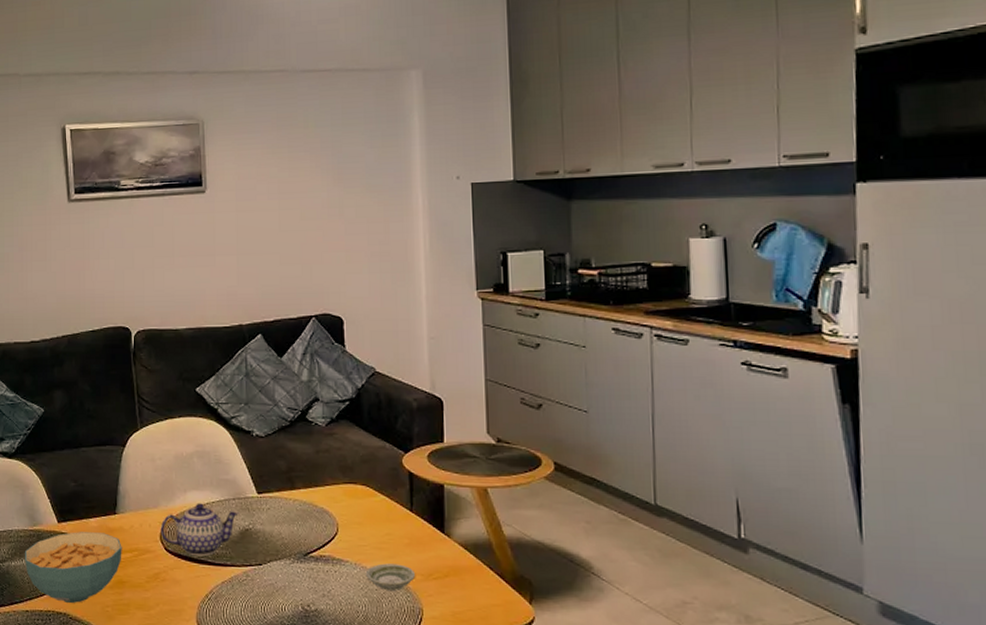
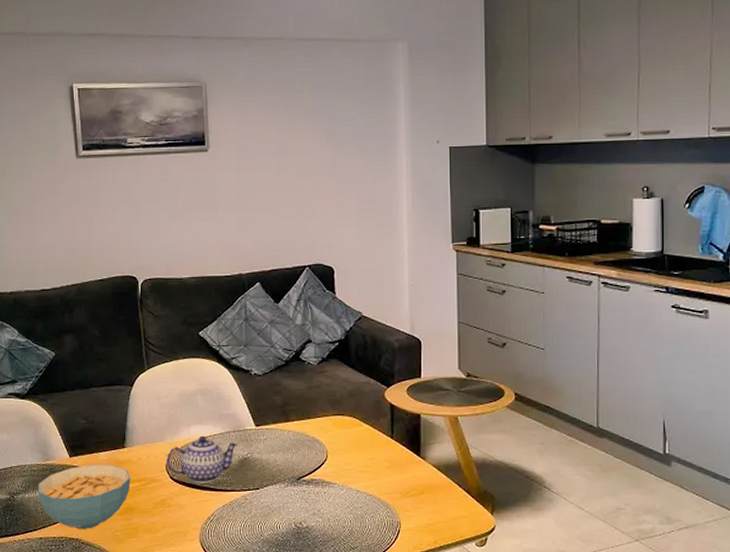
saucer: present [365,563,416,590] -> none [351,484,395,507]

